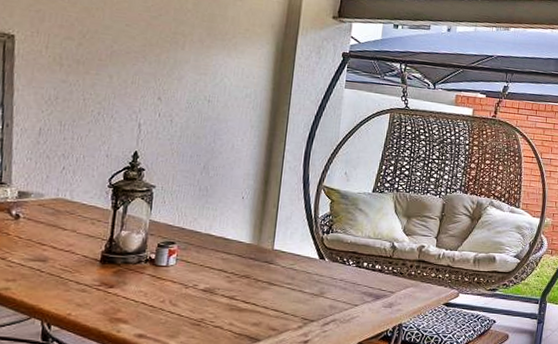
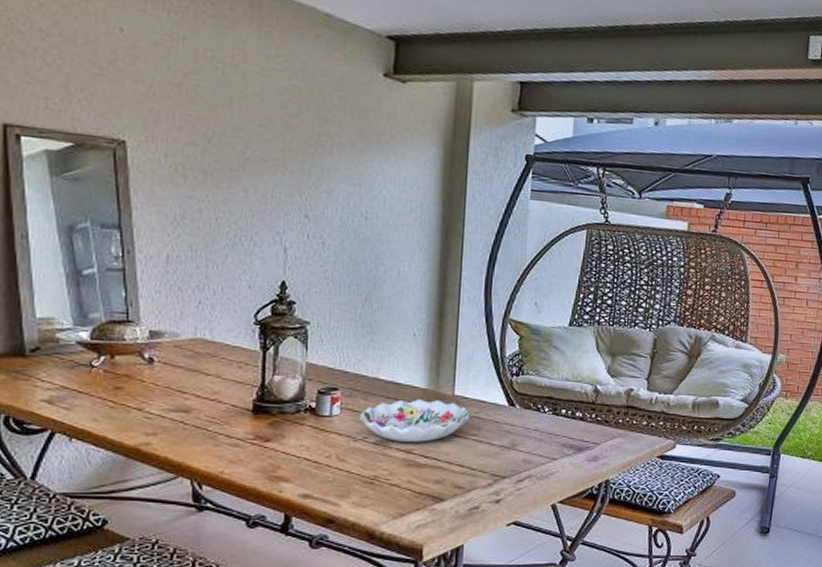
decorative bowl: none [191,252,286,290] -> present [359,398,470,442]

